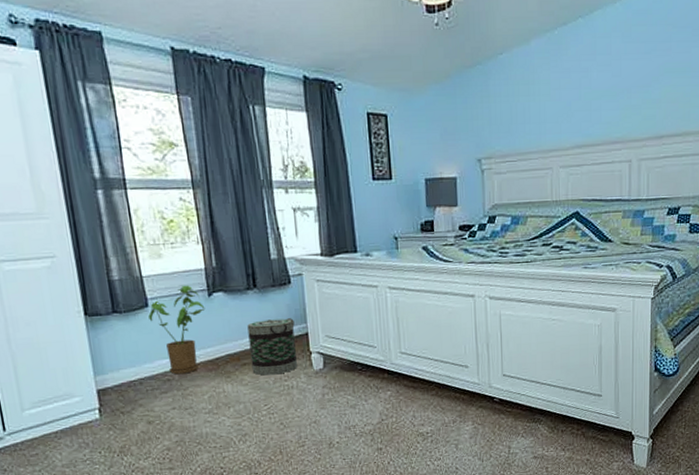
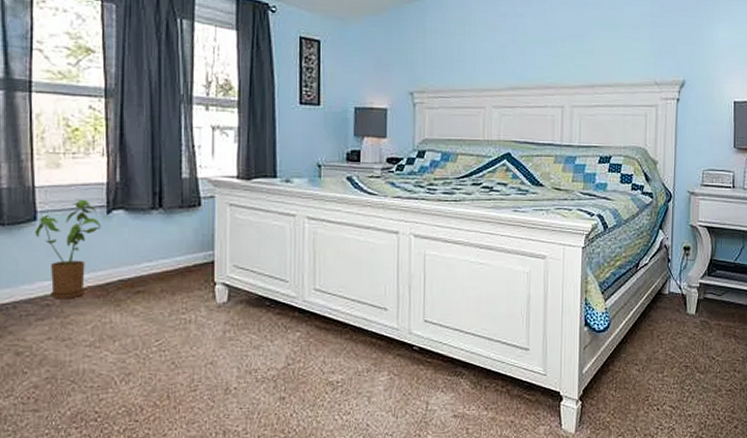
basket: present [247,318,297,376] -> none [146,244,200,306]

